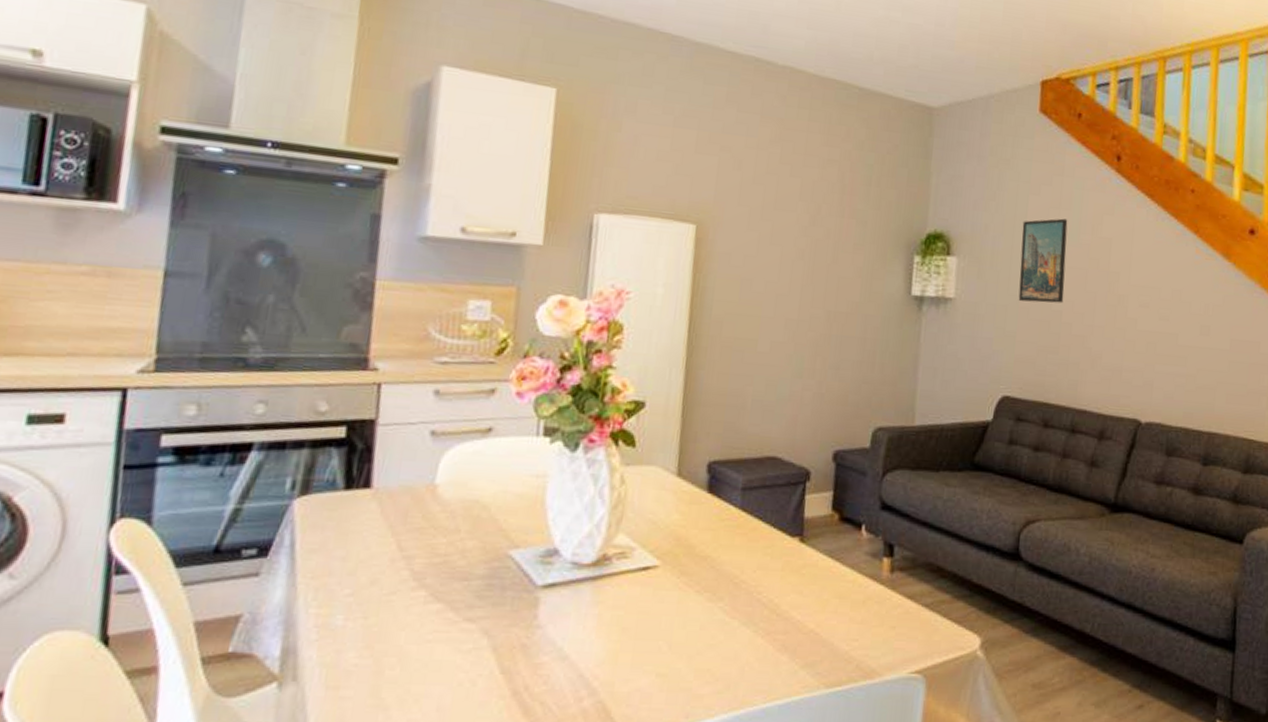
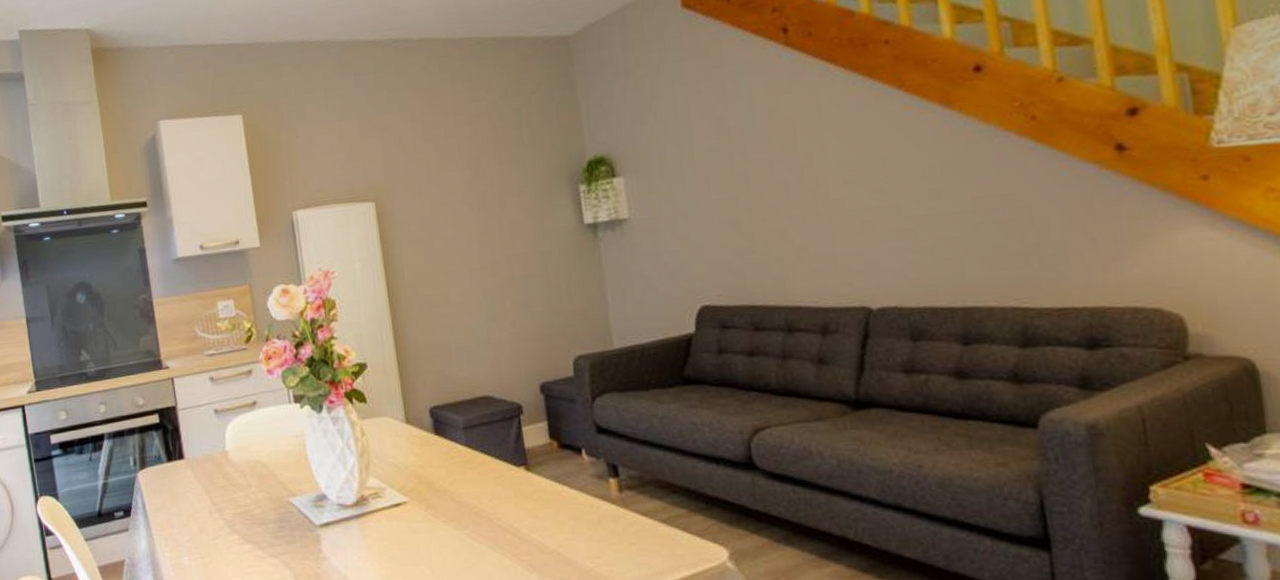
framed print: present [1018,218,1068,303] -> none [687,110,750,206]

